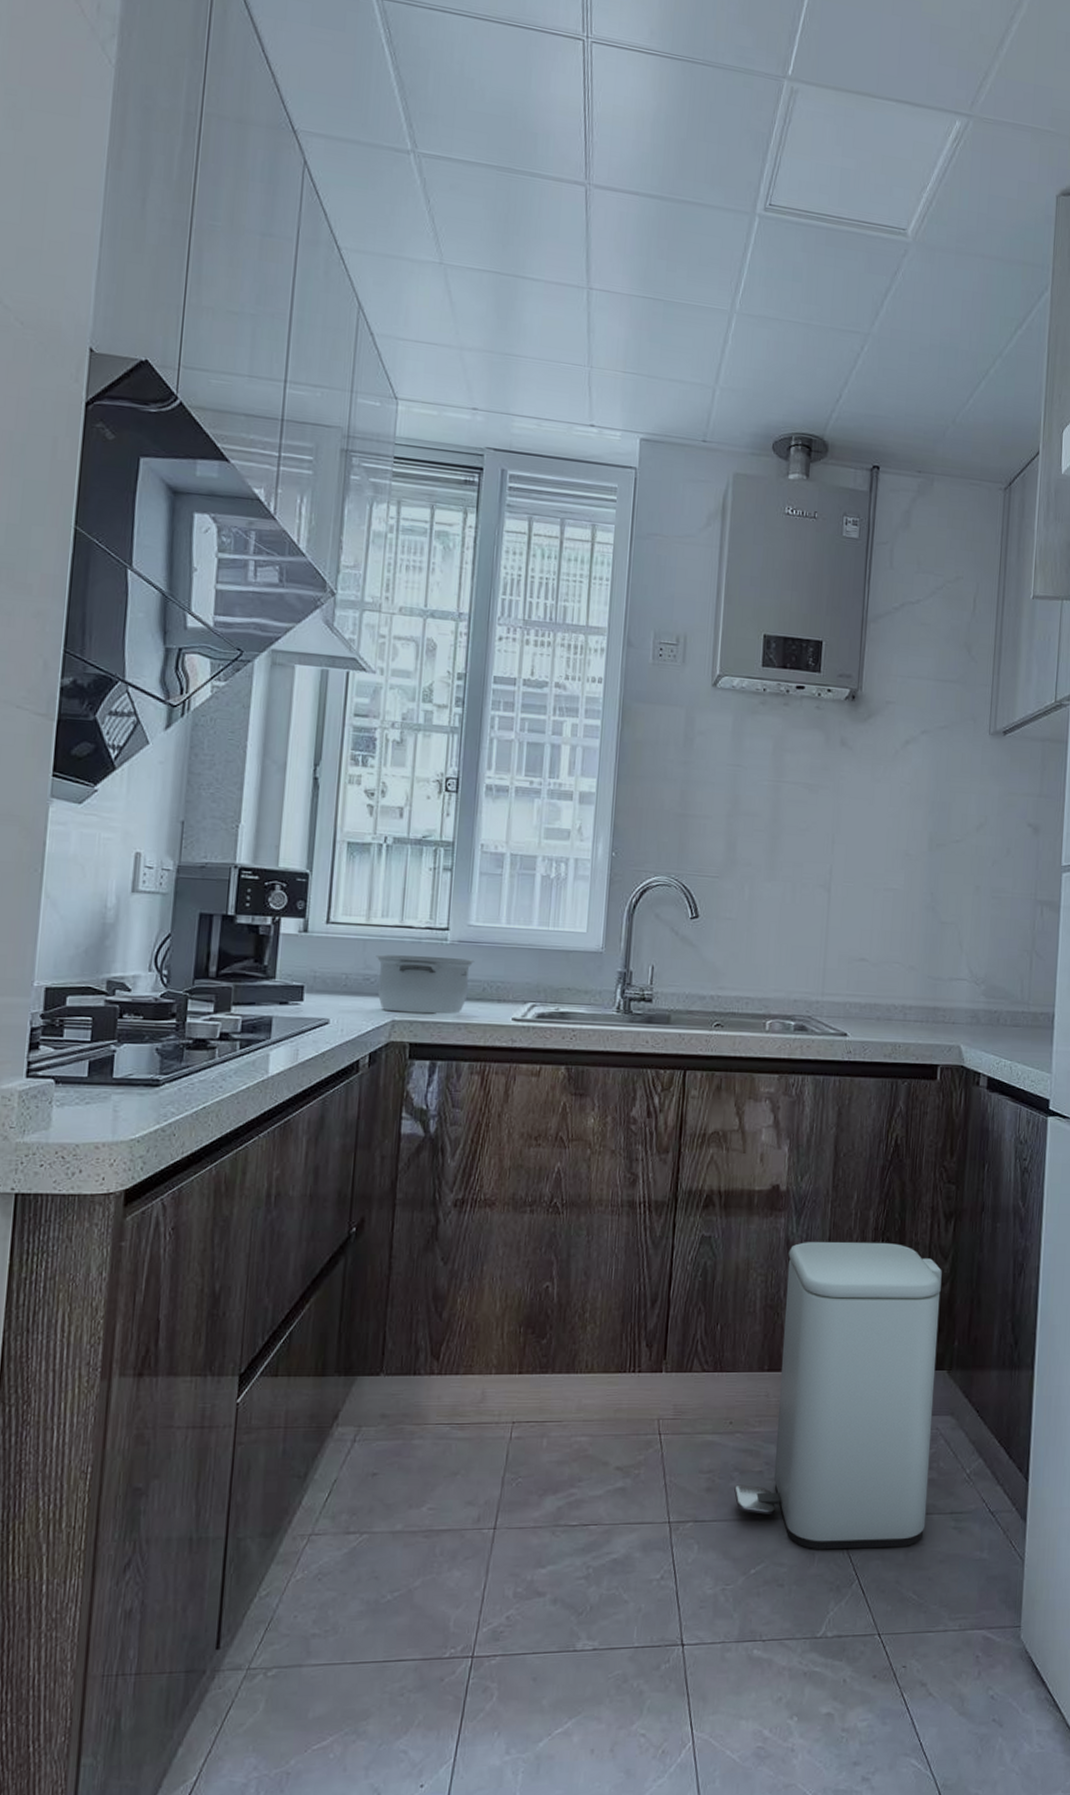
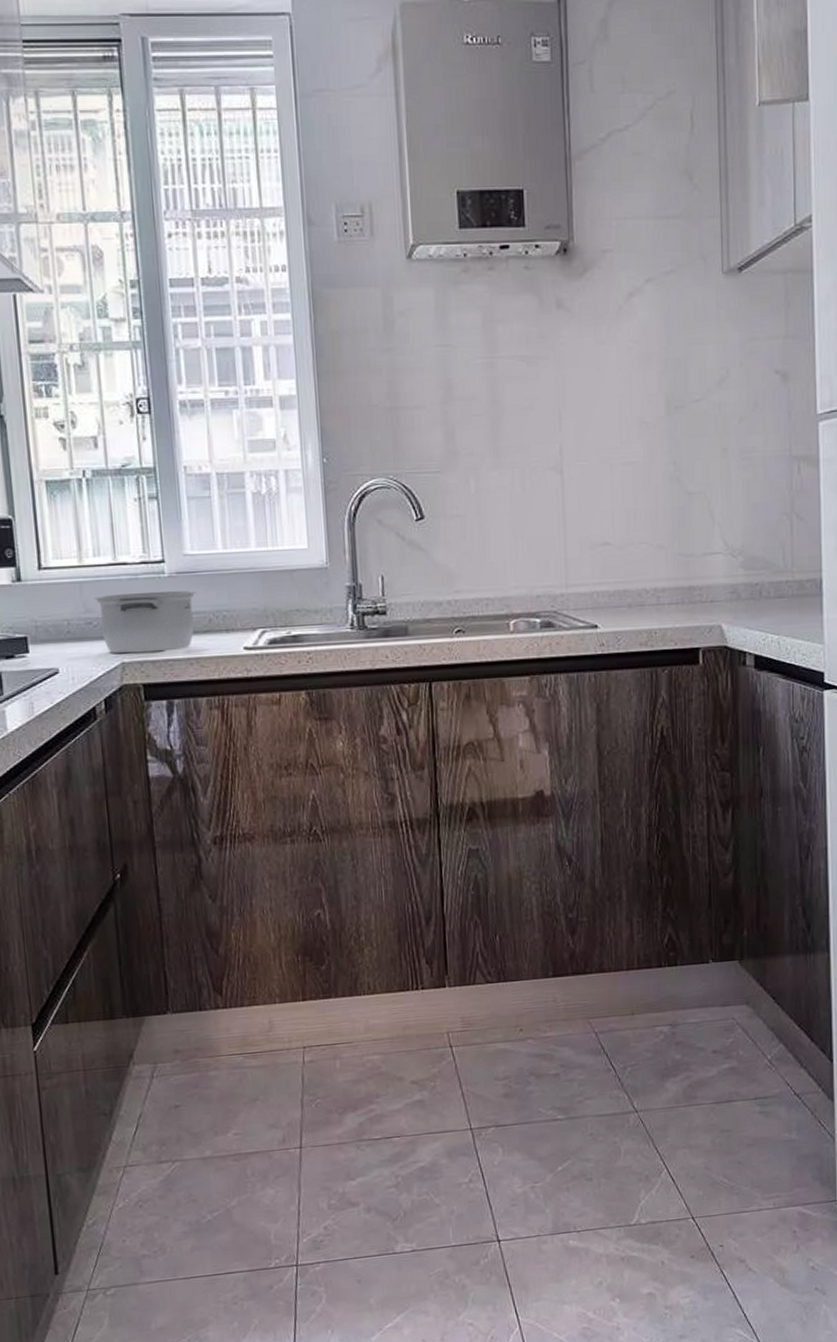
pedal bin: present [734,1242,942,1550] -> none [532,838,730,1144]

